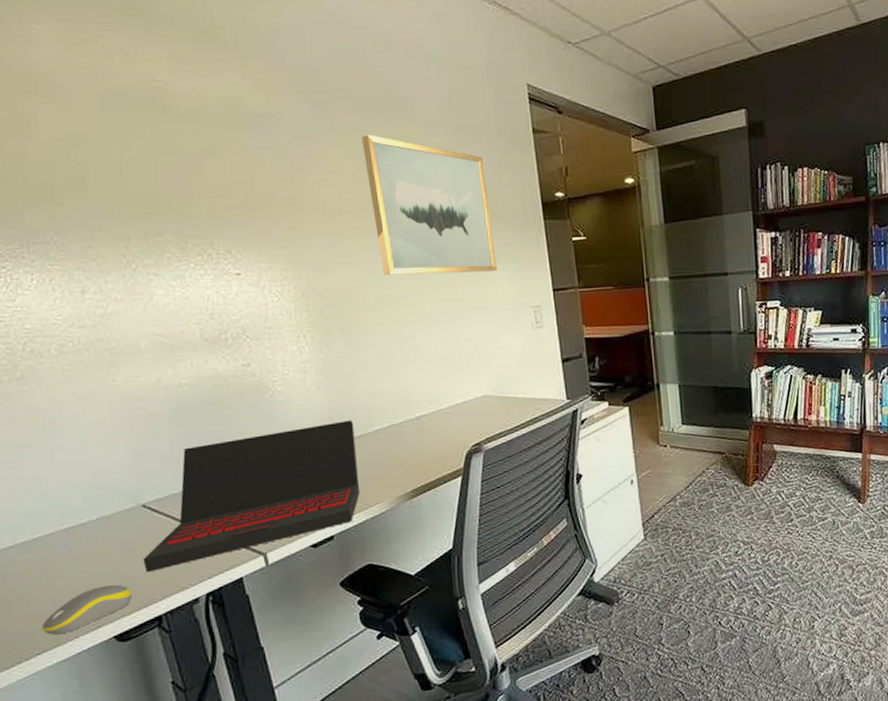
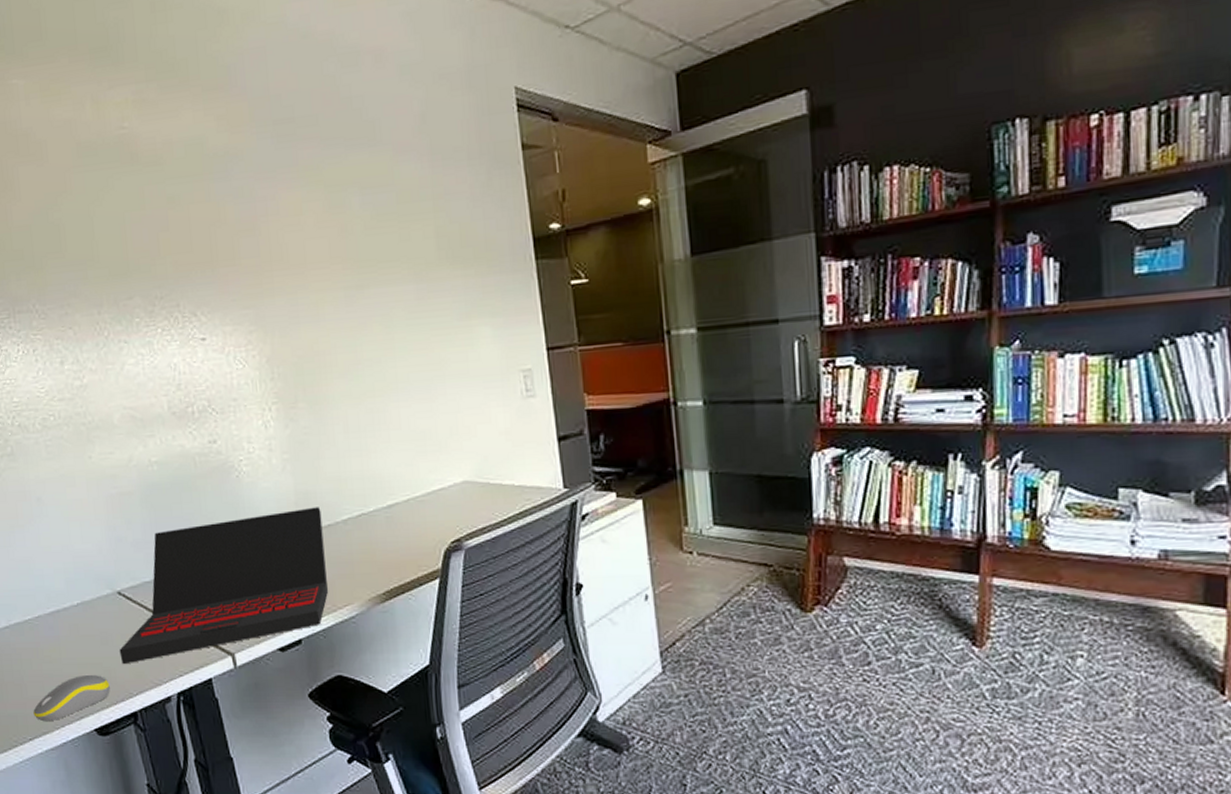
wall art: present [362,134,498,276] -> none [327,168,480,336]

